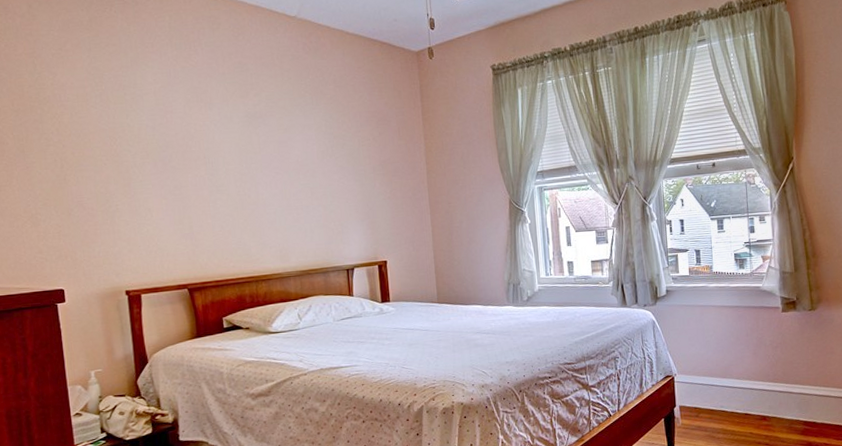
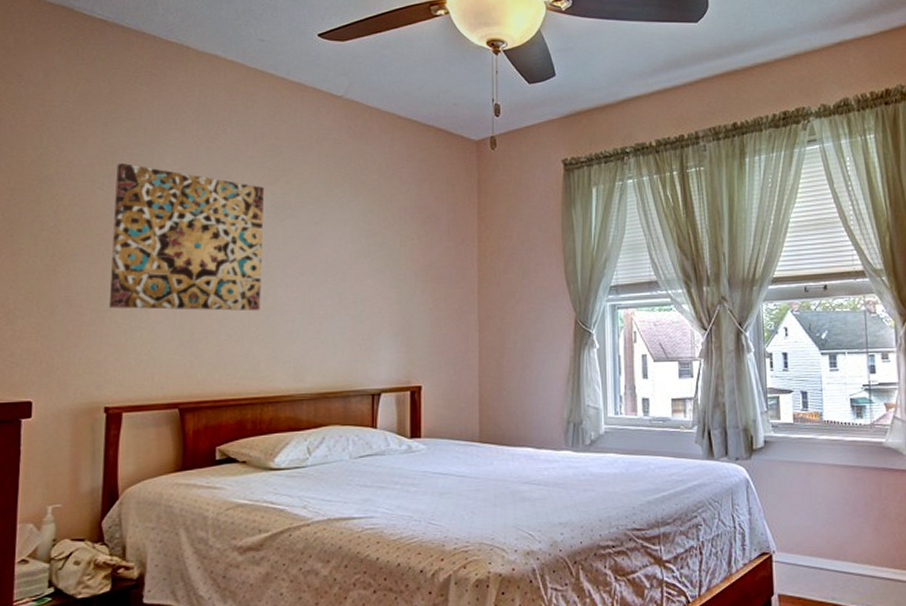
wall art: none [105,83,246,210] -> present [110,162,264,311]

